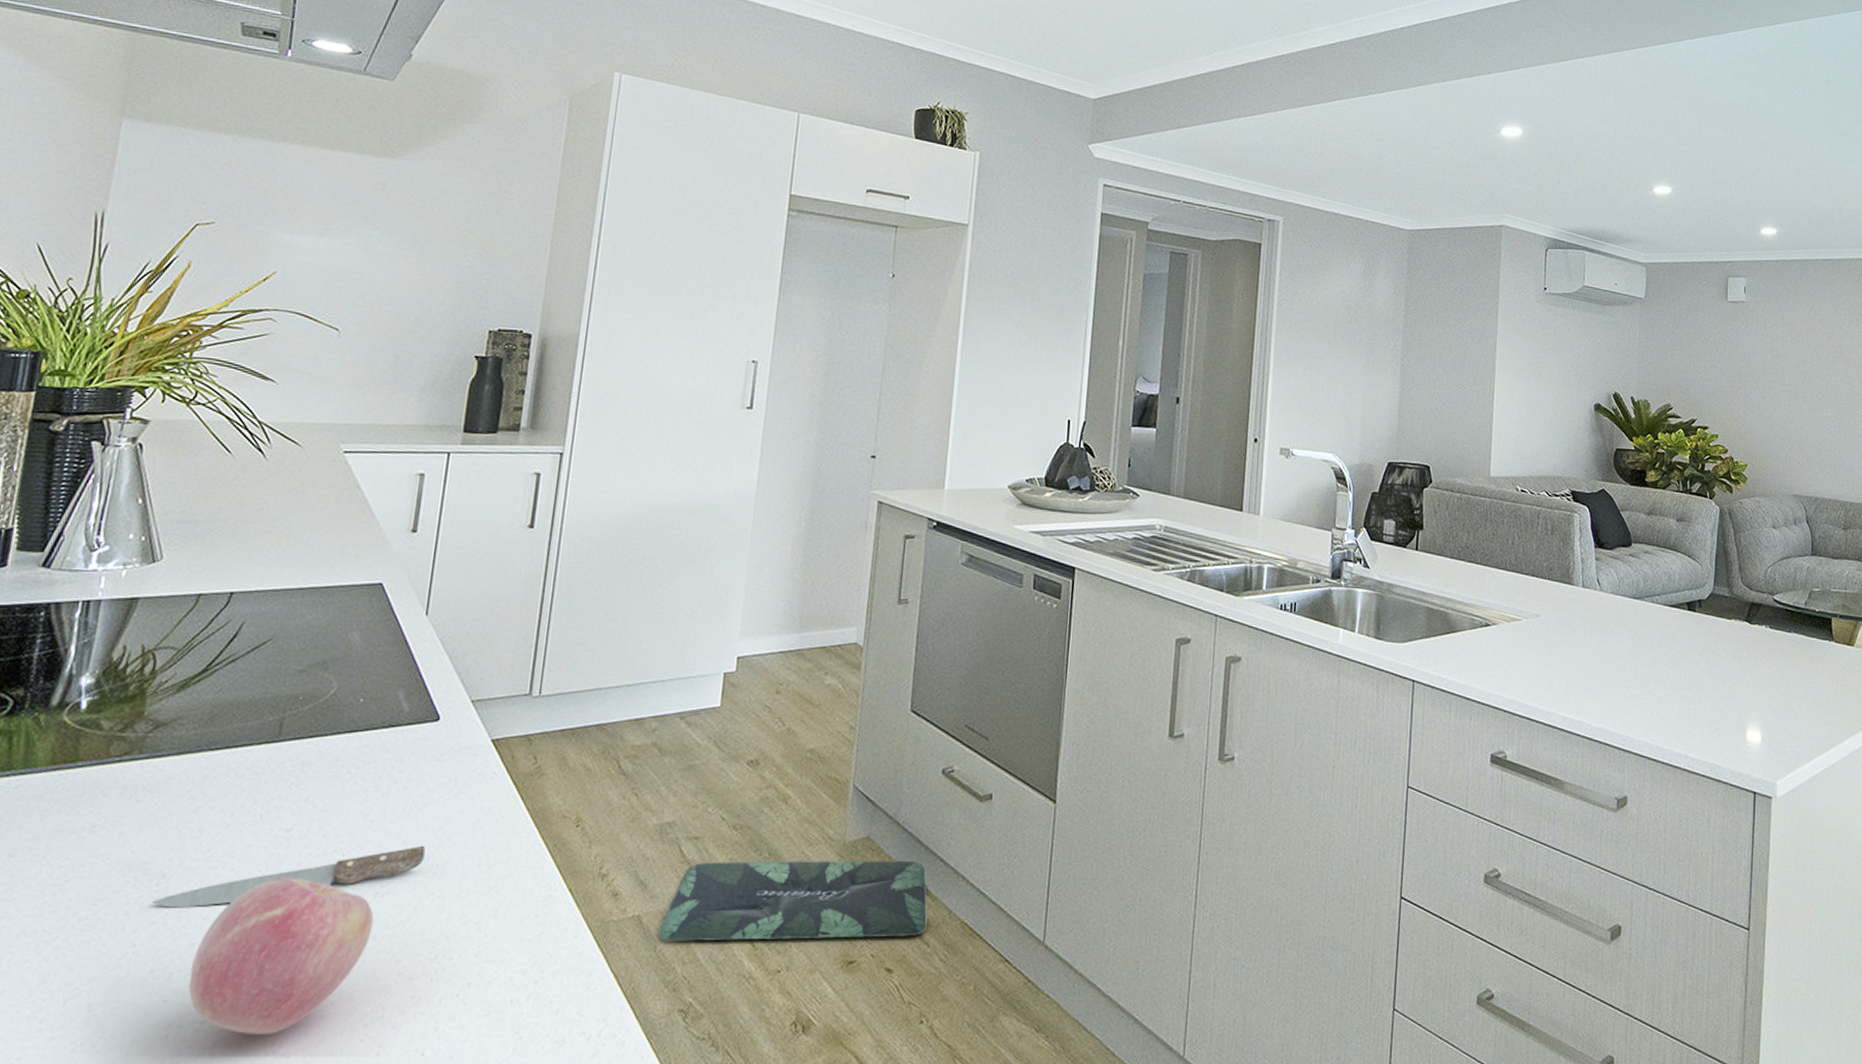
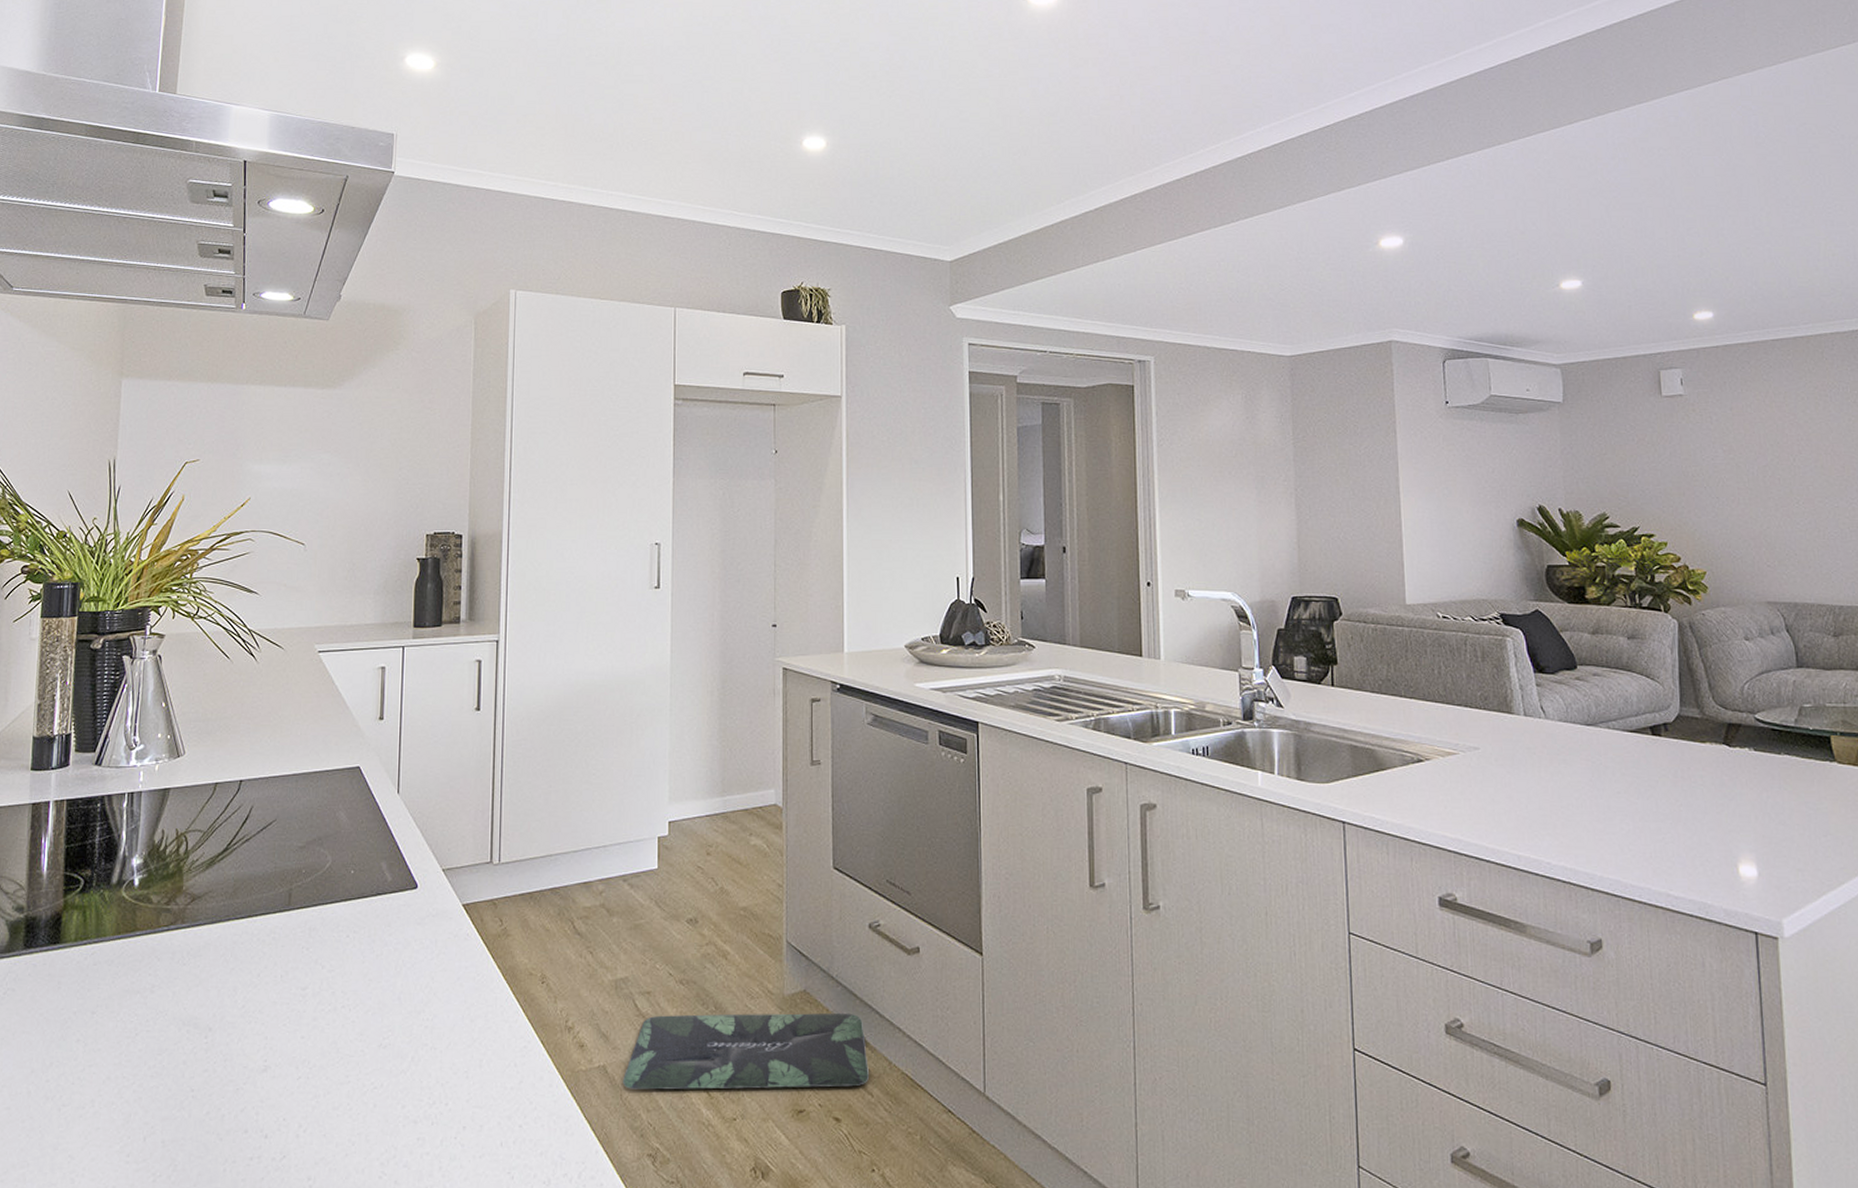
kitchen knife: present [151,845,426,908] -> none [202,1001,417,1058]
apple: present [188,877,374,1034] -> none [237,1030,380,1170]

